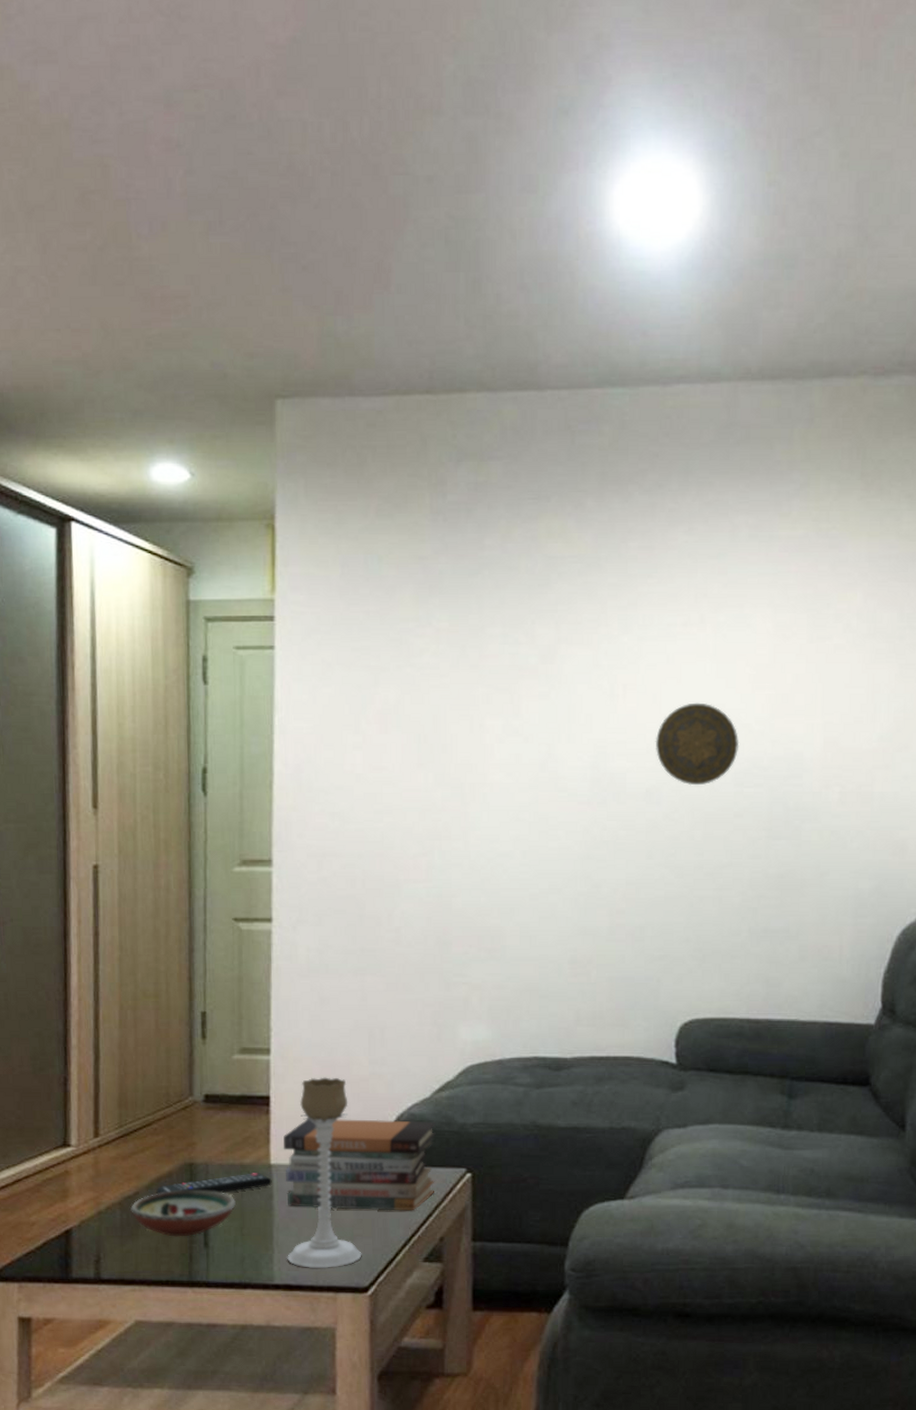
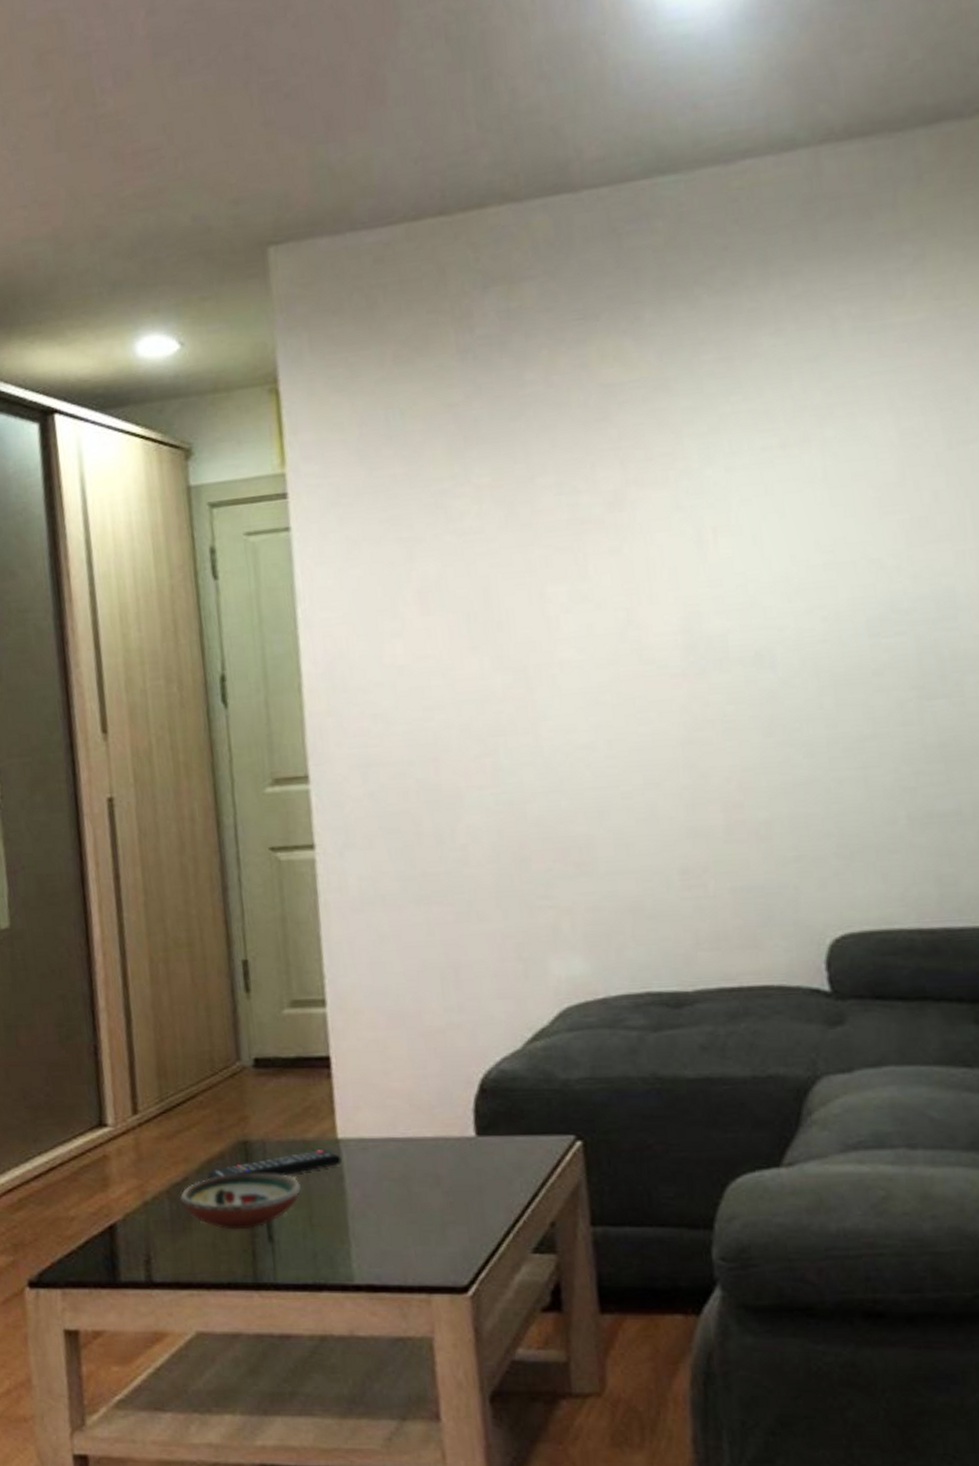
book stack: present [283,1119,436,1211] -> none [350,1078,538,1191]
candle holder: present [287,1077,362,1268] -> none [365,1030,457,1264]
decorative plate: present [655,702,740,786] -> none [760,539,870,642]

